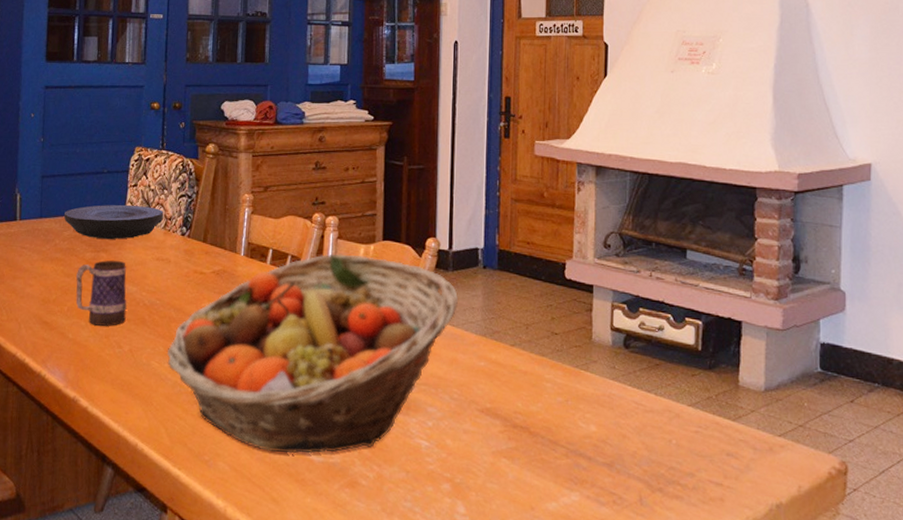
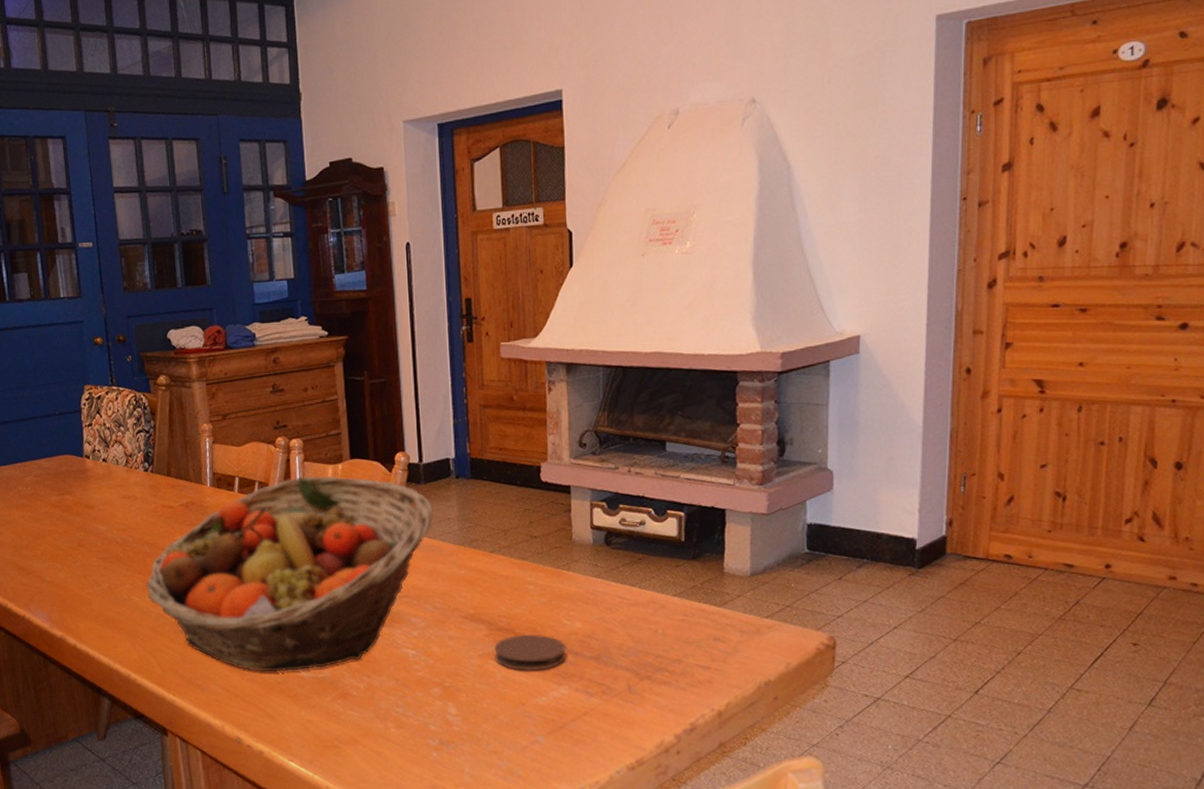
plate: present [63,205,163,240] -> none [22,445,123,482]
mug: present [75,260,127,326] -> none [44,502,101,567]
coaster: none [508,433,579,473] -> present [494,634,566,671]

